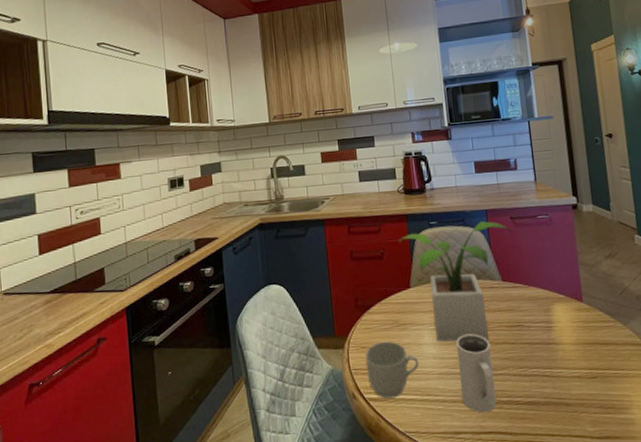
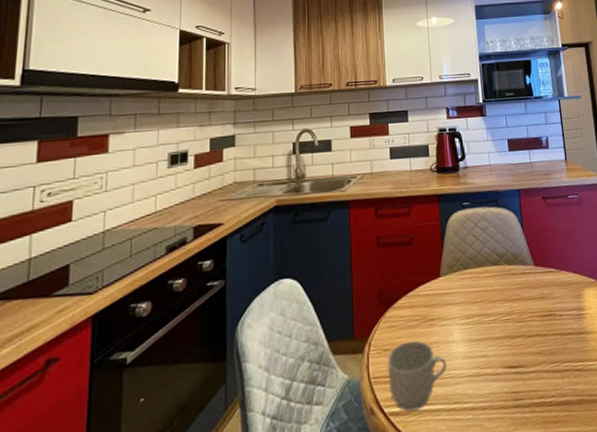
potted plant: present [399,221,513,342] -> none [430,201,545,338]
mug: present [456,334,497,413] -> none [487,326,529,420]

